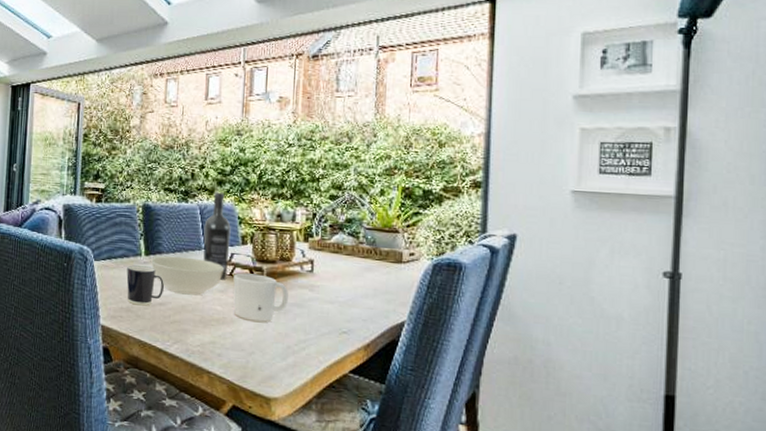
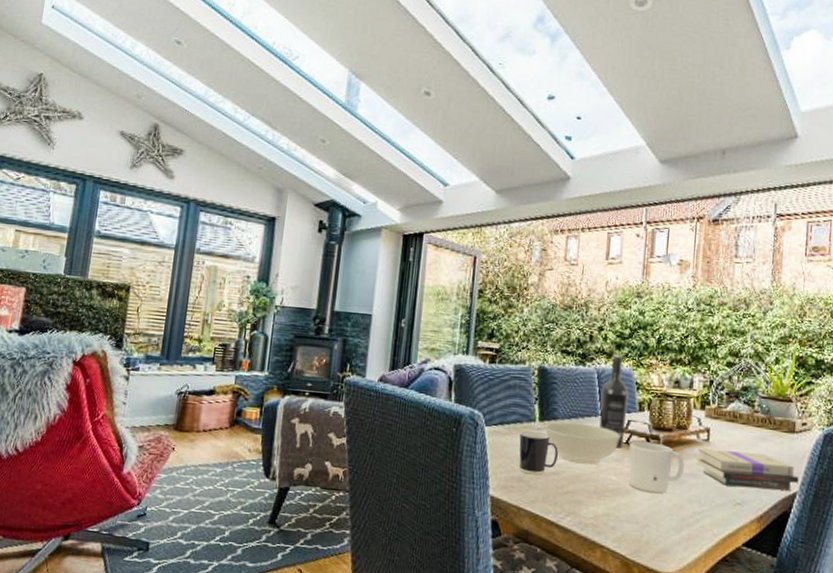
books: none [300,279,407,320] -> present [696,448,799,491]

